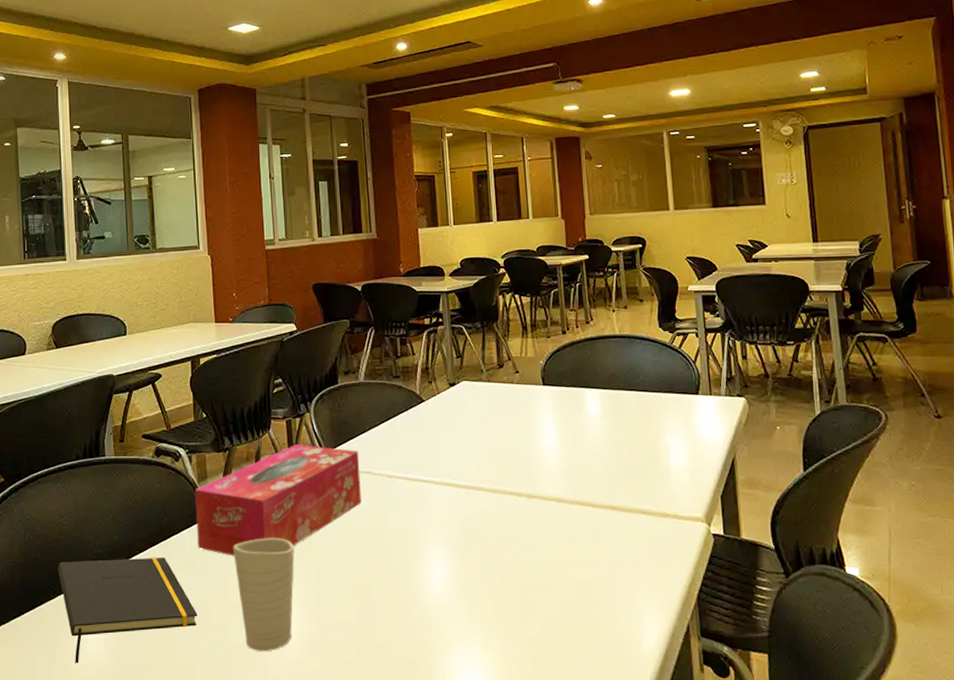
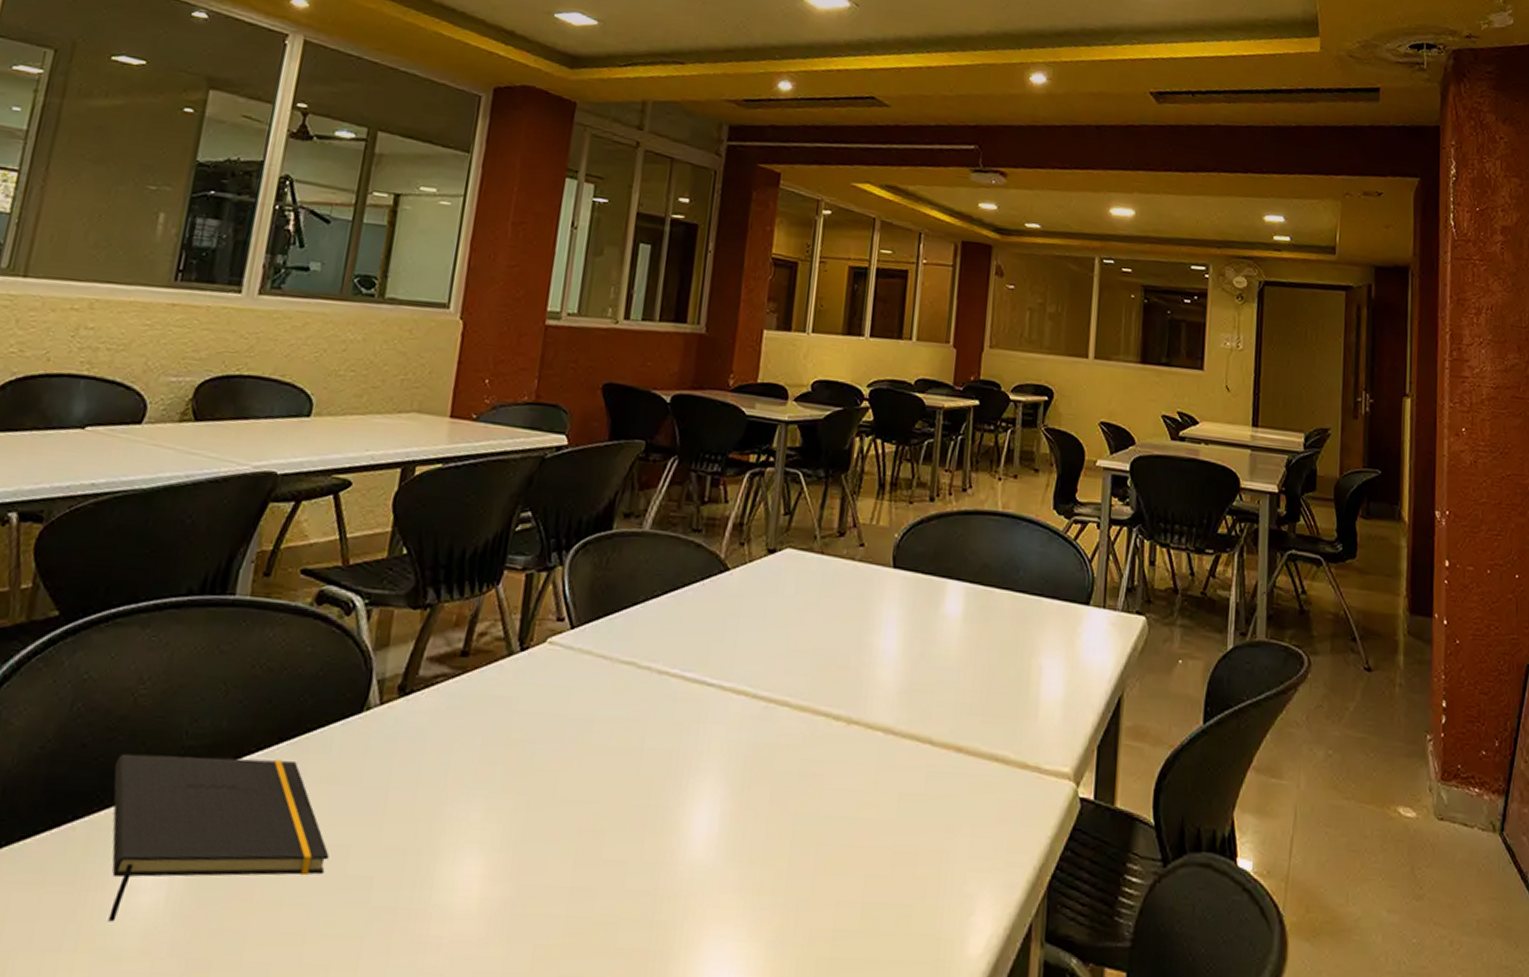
tissue box: present [194,444,361,556] -> none [351,609,623,769]
cup: present [232,537,295,651] -> none [396,745,501,922]

